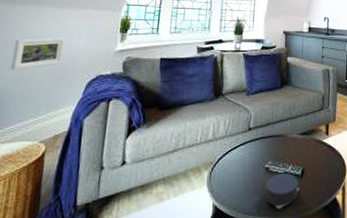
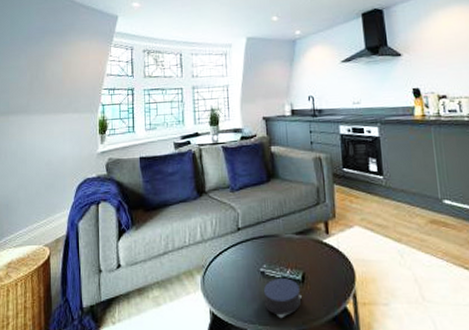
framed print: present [10,37,65,70] -> none [12,143,53,178]

